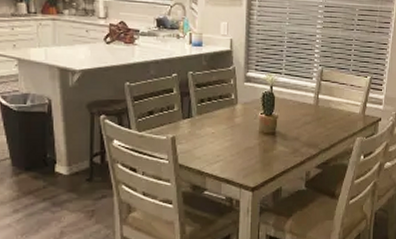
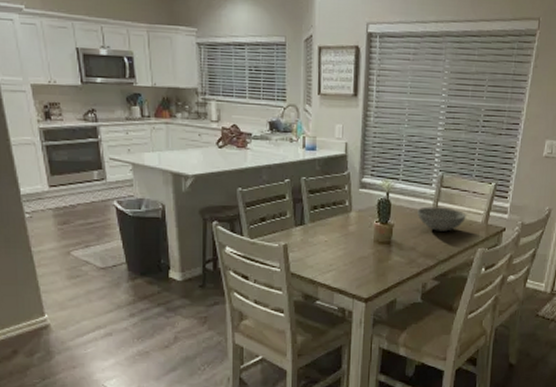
bowl: none [300,99,345,122] -> present [417,206,466,232]

